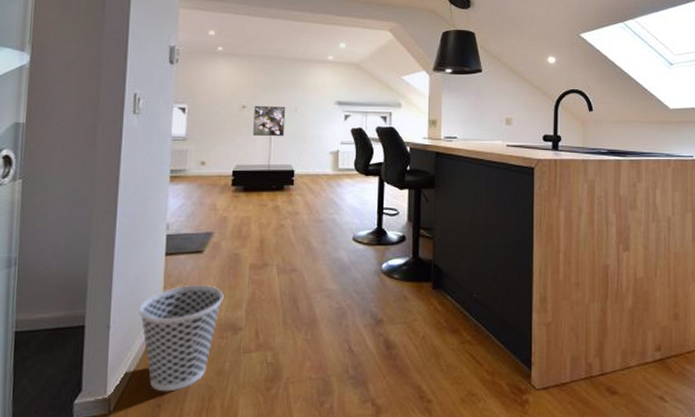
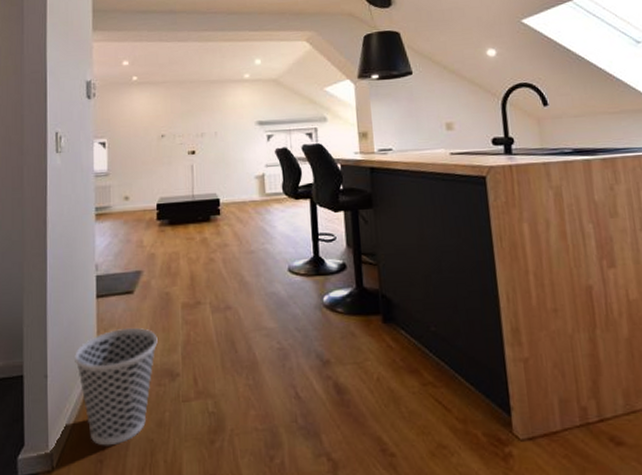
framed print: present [253,105,286,137] -> none [173,132,207,165]

